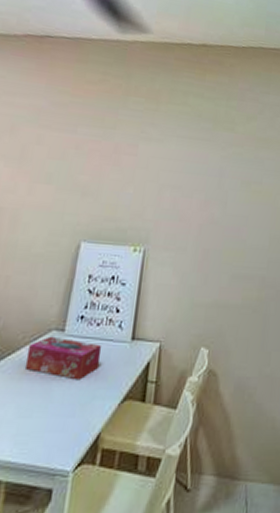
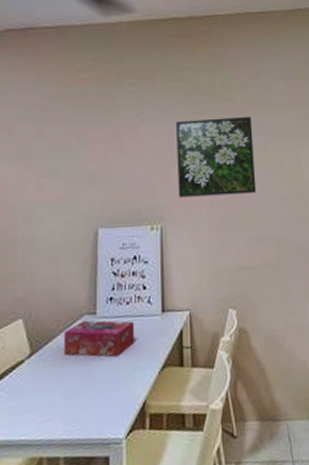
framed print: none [166,145,251,229] -> present [176,116,257,198]

